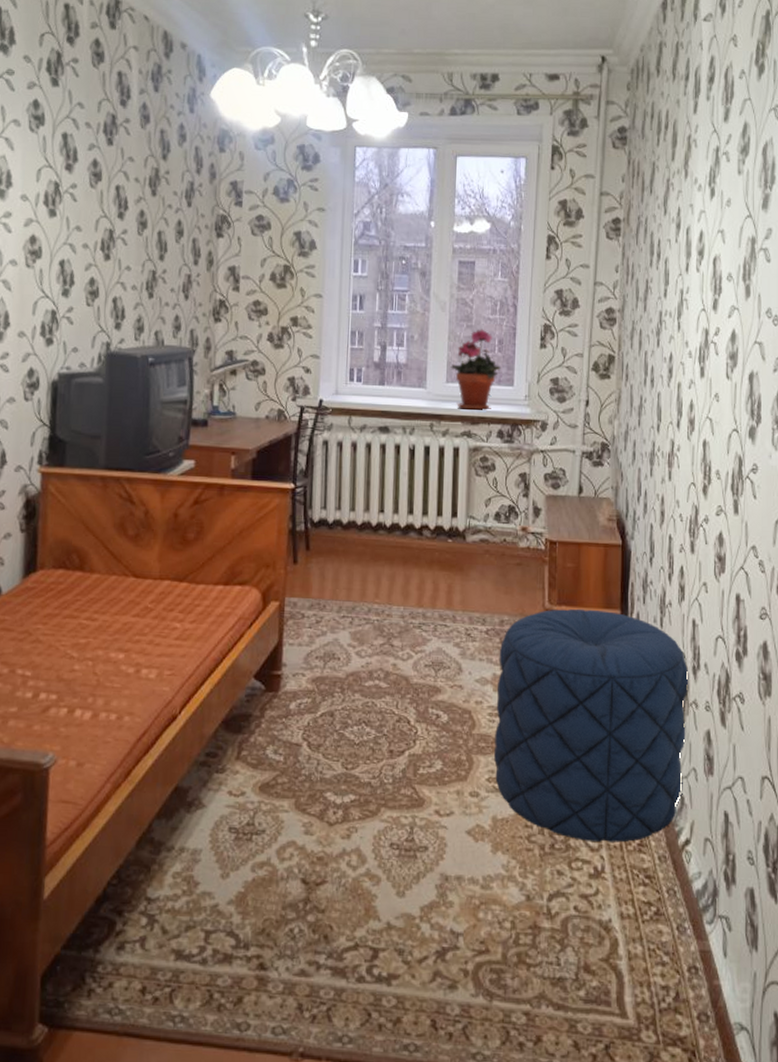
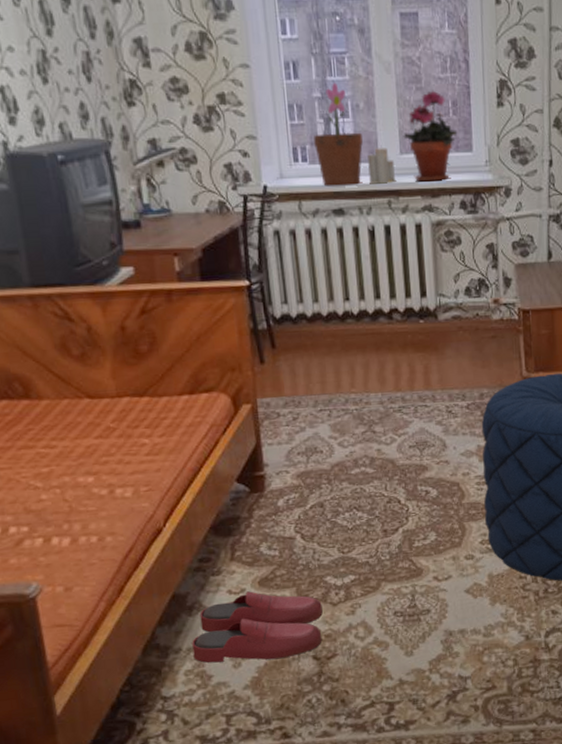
slippers: none [184,795,319,876] -> present [192,591,323,663]
flowerpot: none [370,315,413,408] -> present [314,82,363,188]
candle: none [415,373,440,408] -> present [368,145,397,184]

